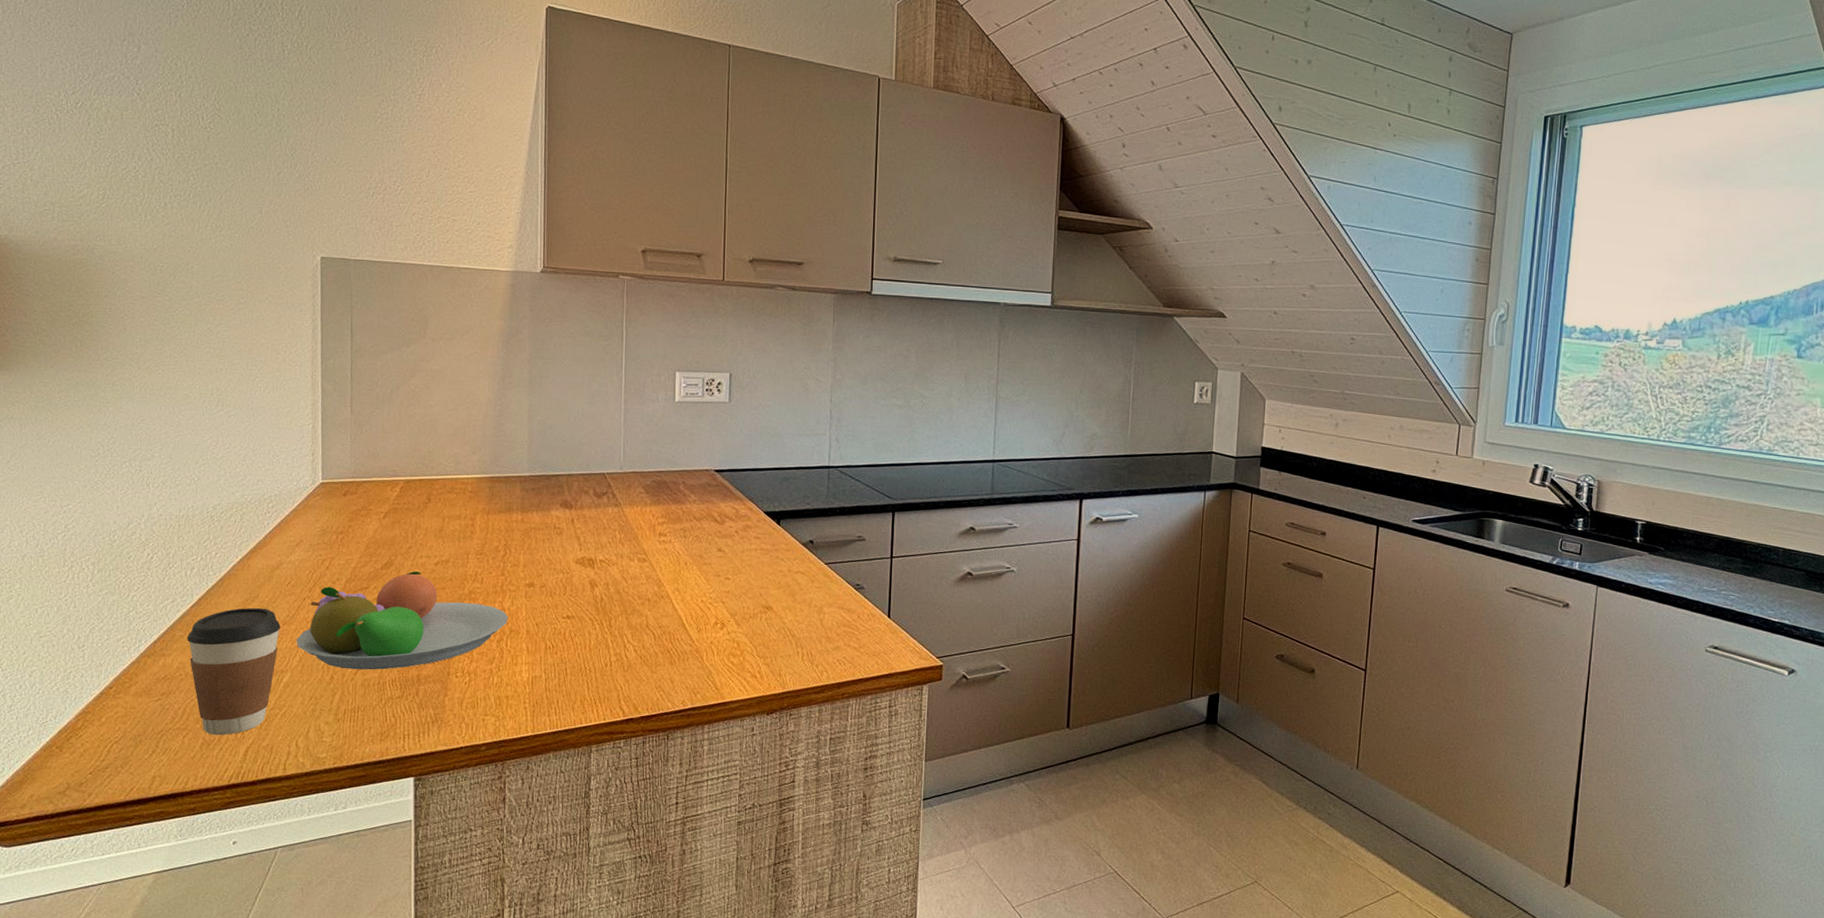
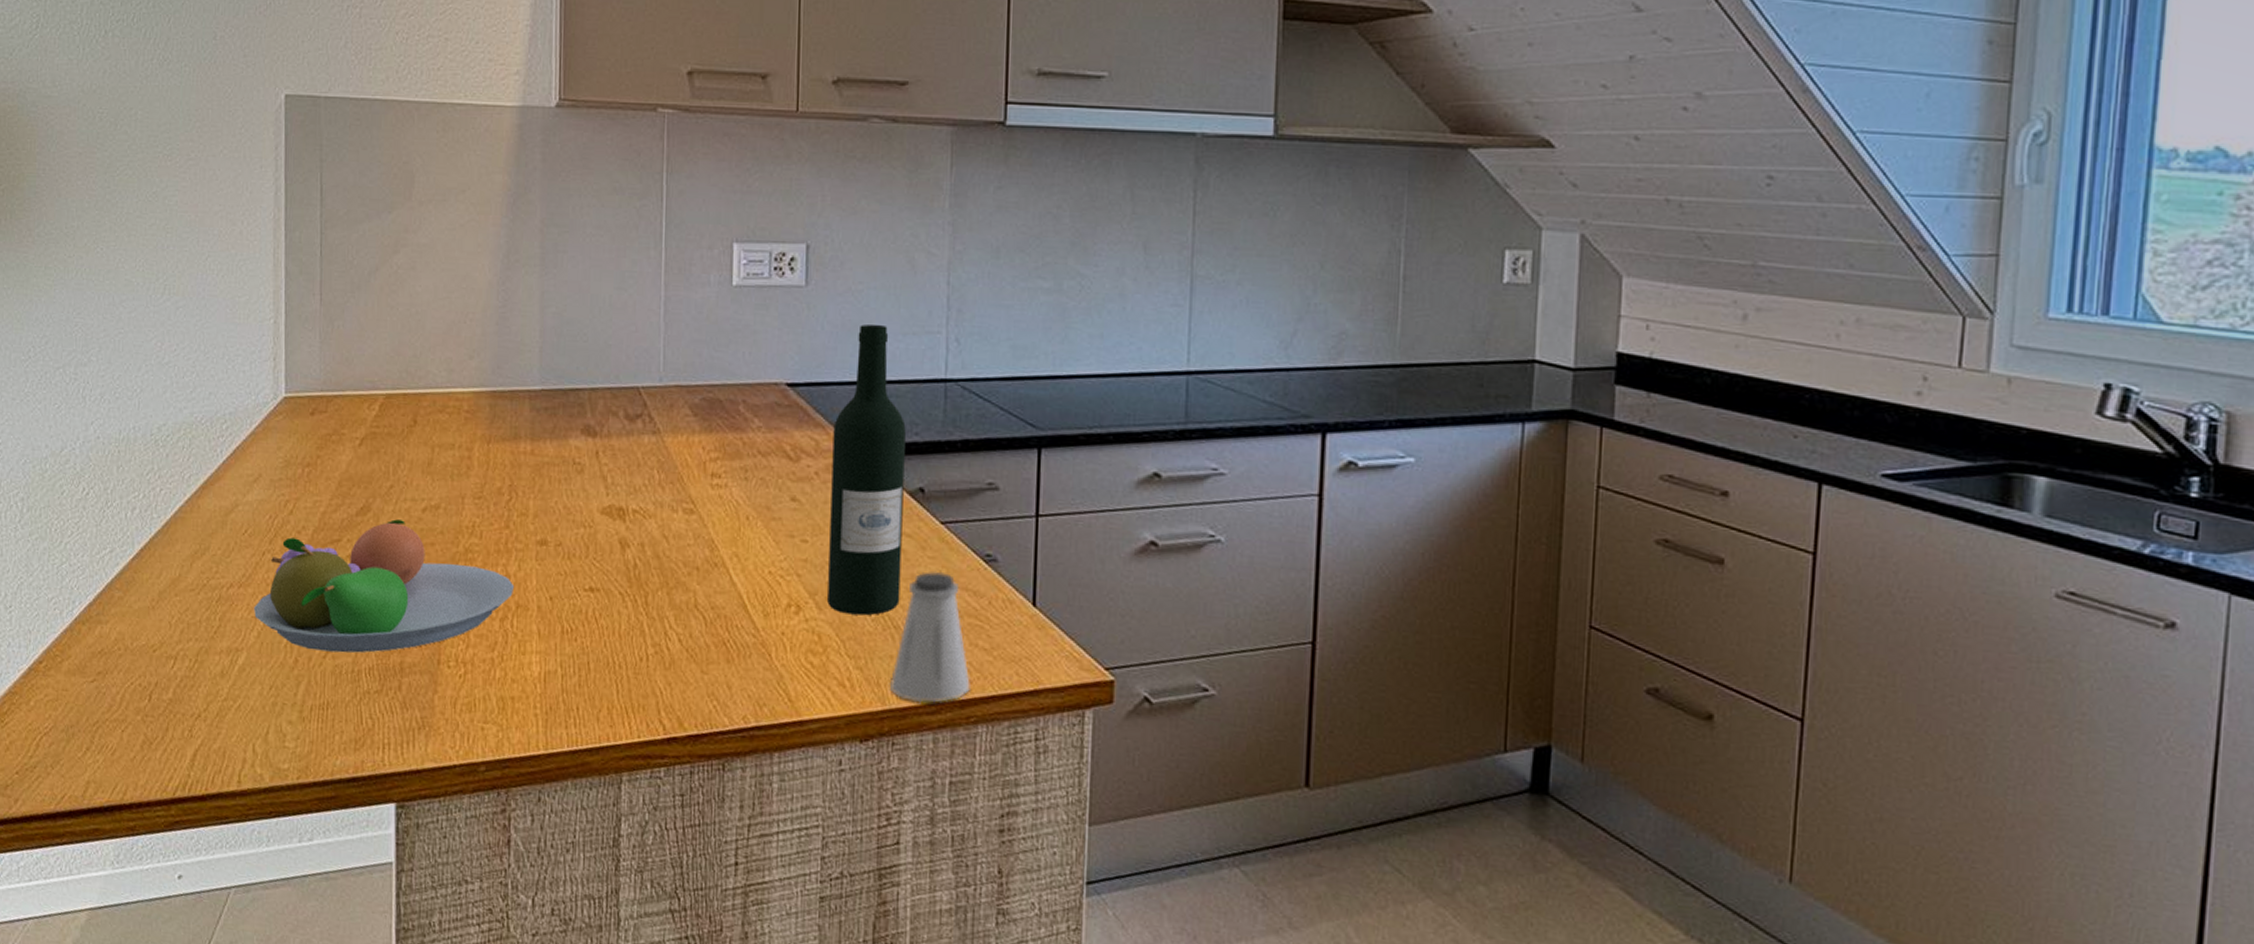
coffee cup: present [187,607,281,736] -> none [127,563,236,732]
wine bottle: none [744,429,801,629] -> present [827,325,906,616]
saltshaker: none [788,596,845,686] -> present [889,571,970,703]

